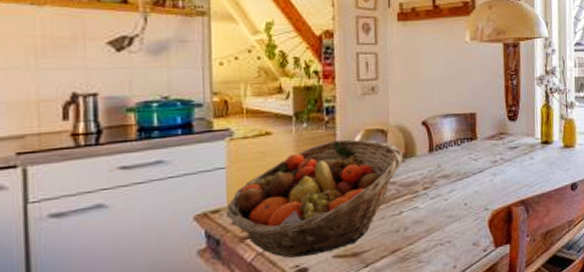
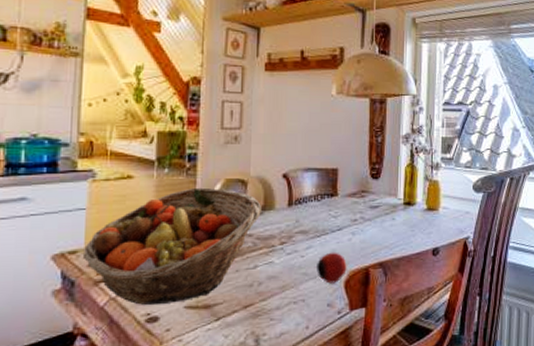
apple: none [460,193,490,224] -> present [317,252,347,284]

